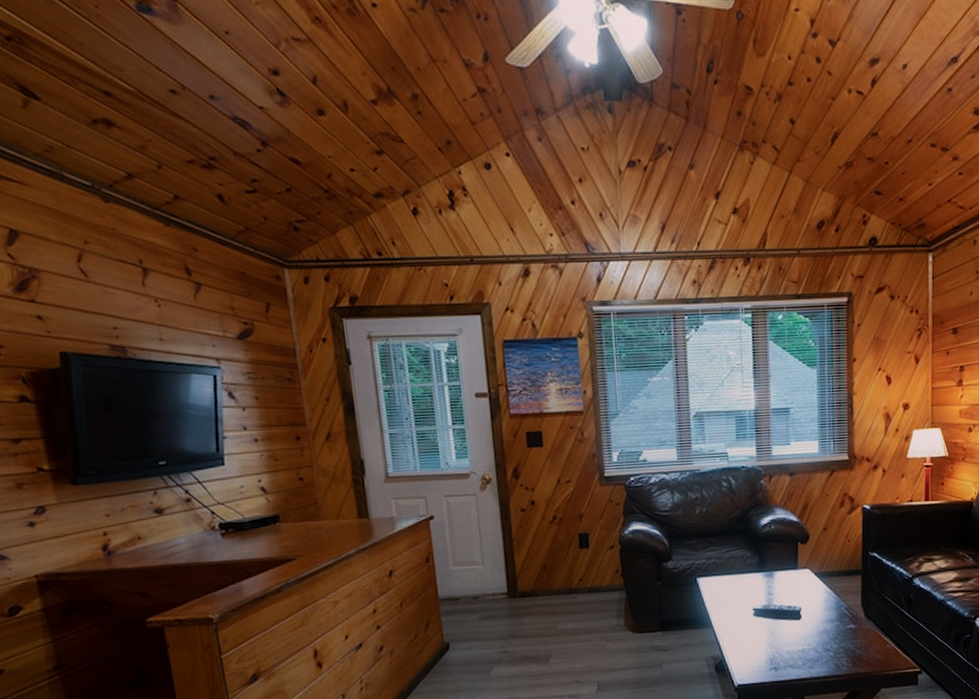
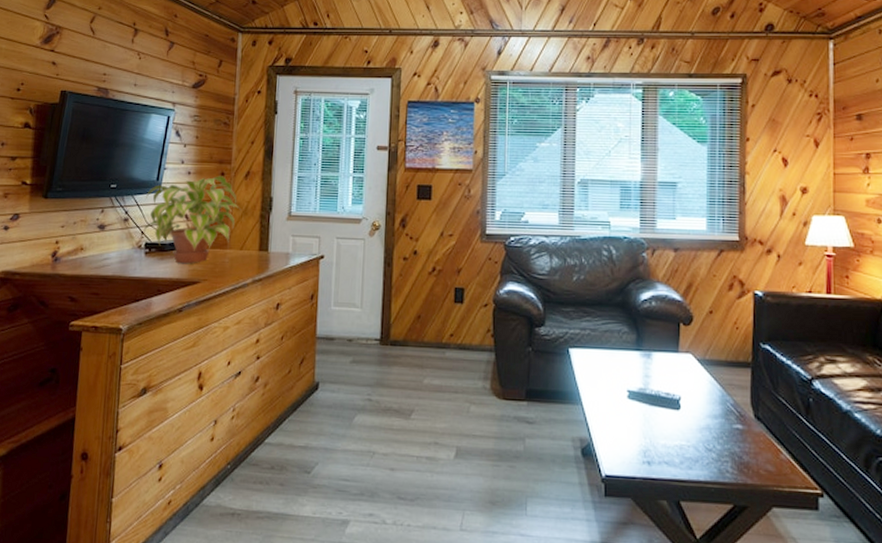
plant: none [207,440,328,542] -> present [143,176,240,264]

